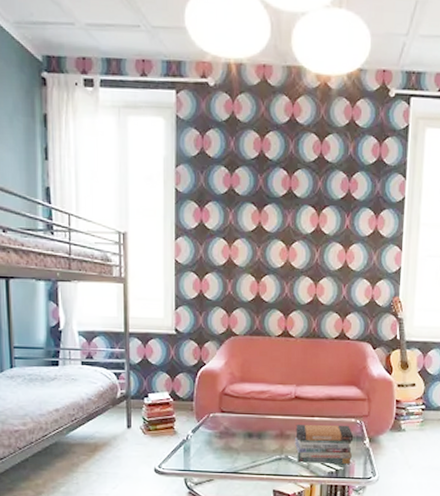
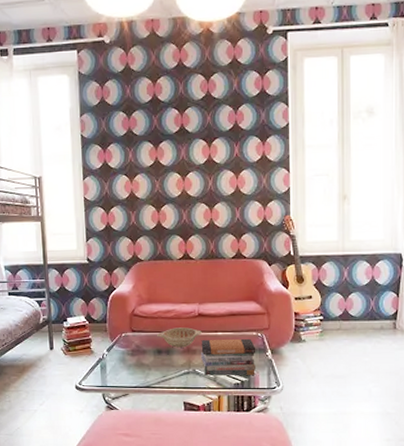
decorative bowl: none [249,410,297,432] -> present [157,327,202,348]

